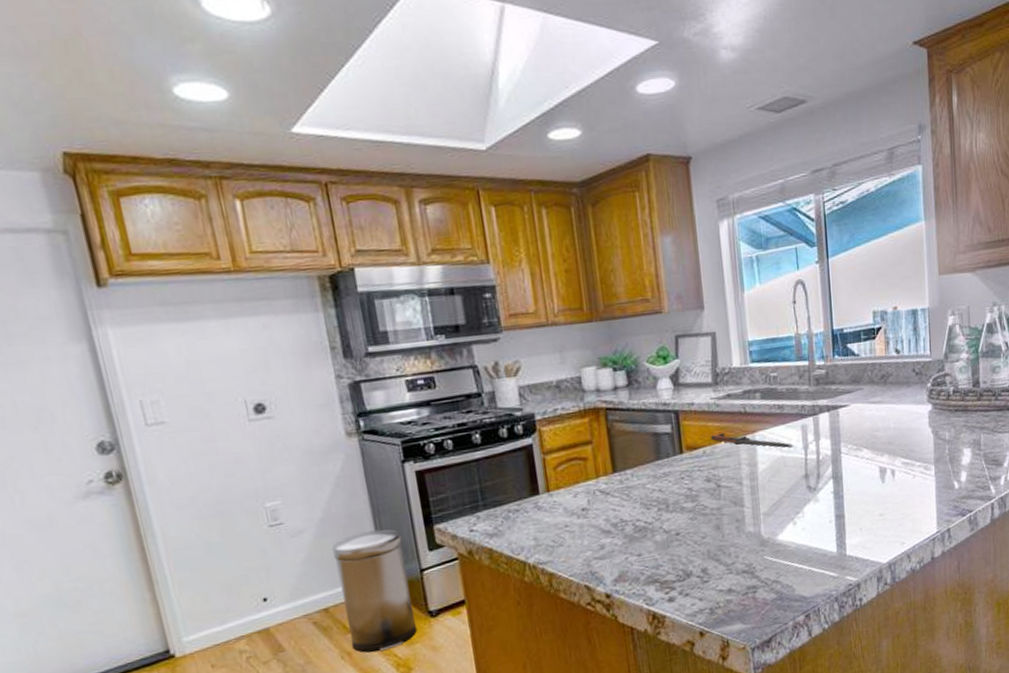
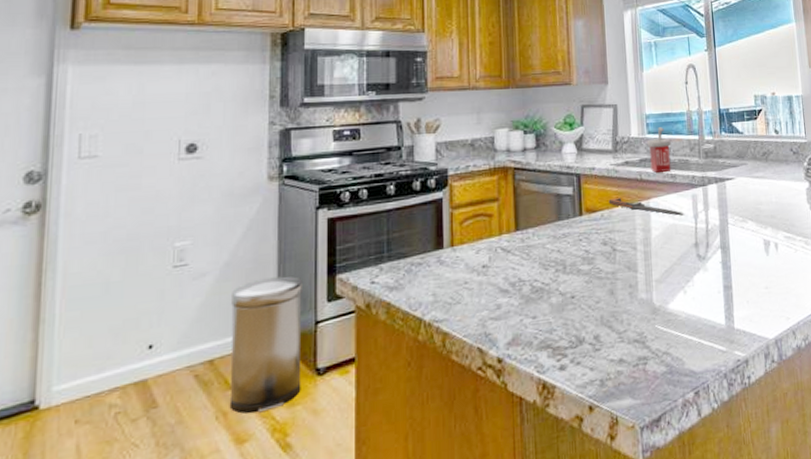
soap dispenser: none [750,354,778,404] -> present [647,127,671,172]

